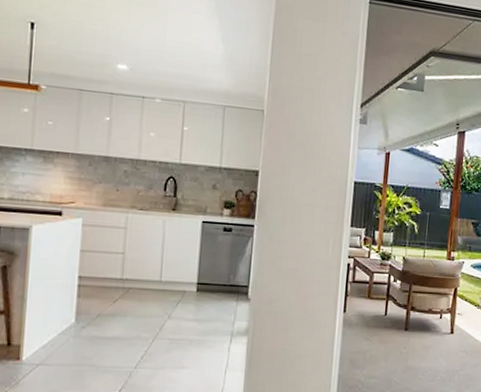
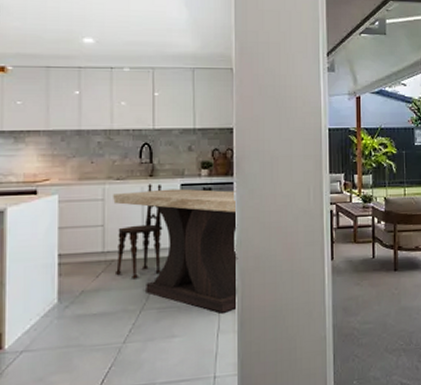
dining chair: none [131,217,183,309] -> present [114,183,163,279]
table: none [135,223,257,351] -> present [113,188,238,313]

